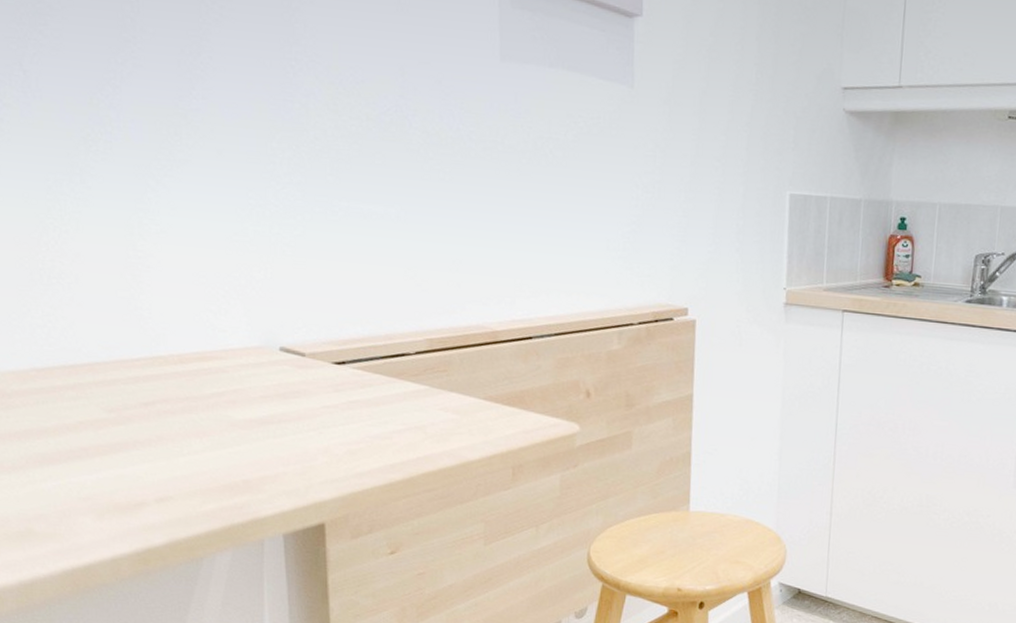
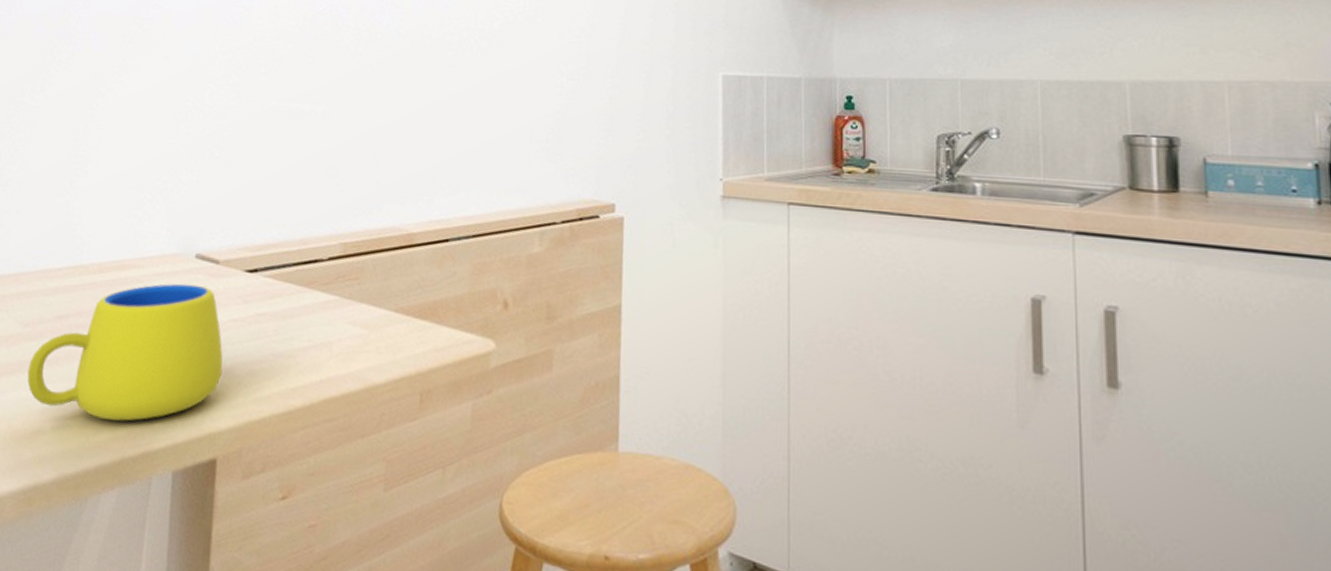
mug: none [120,374,321,494] -> present [27,283,223,421]

